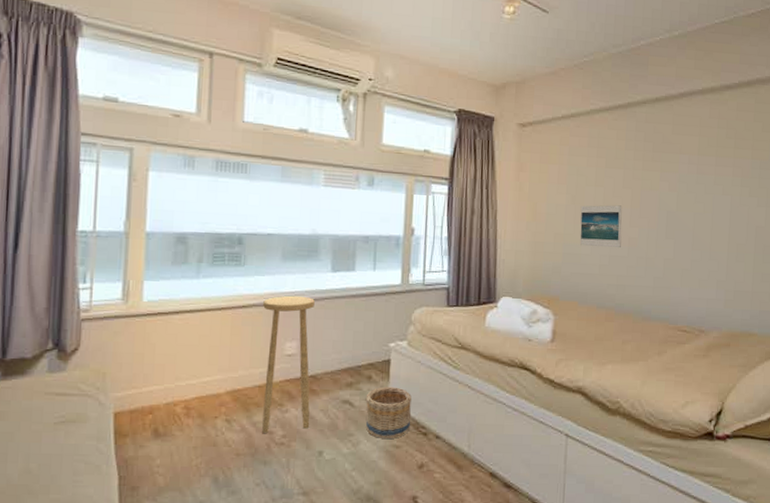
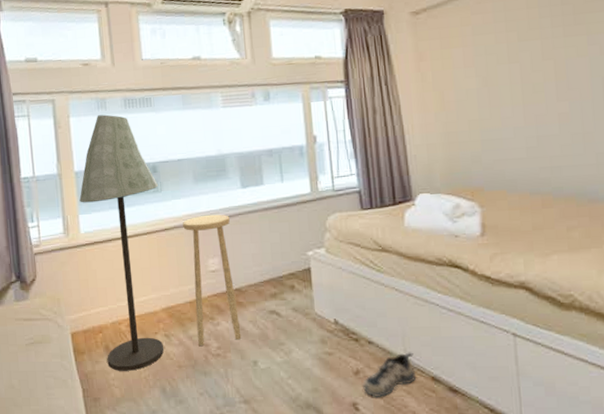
floor lamp: none [147,173,243,458] -> present [79,114,164,371]
basket: present [365,386,412,439] -> none [291,294,341,346]
shoe: none [425,448,476,492] -> present [363,352,416,398]
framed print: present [580,205,622,247] -> none [494,79,550,129]

